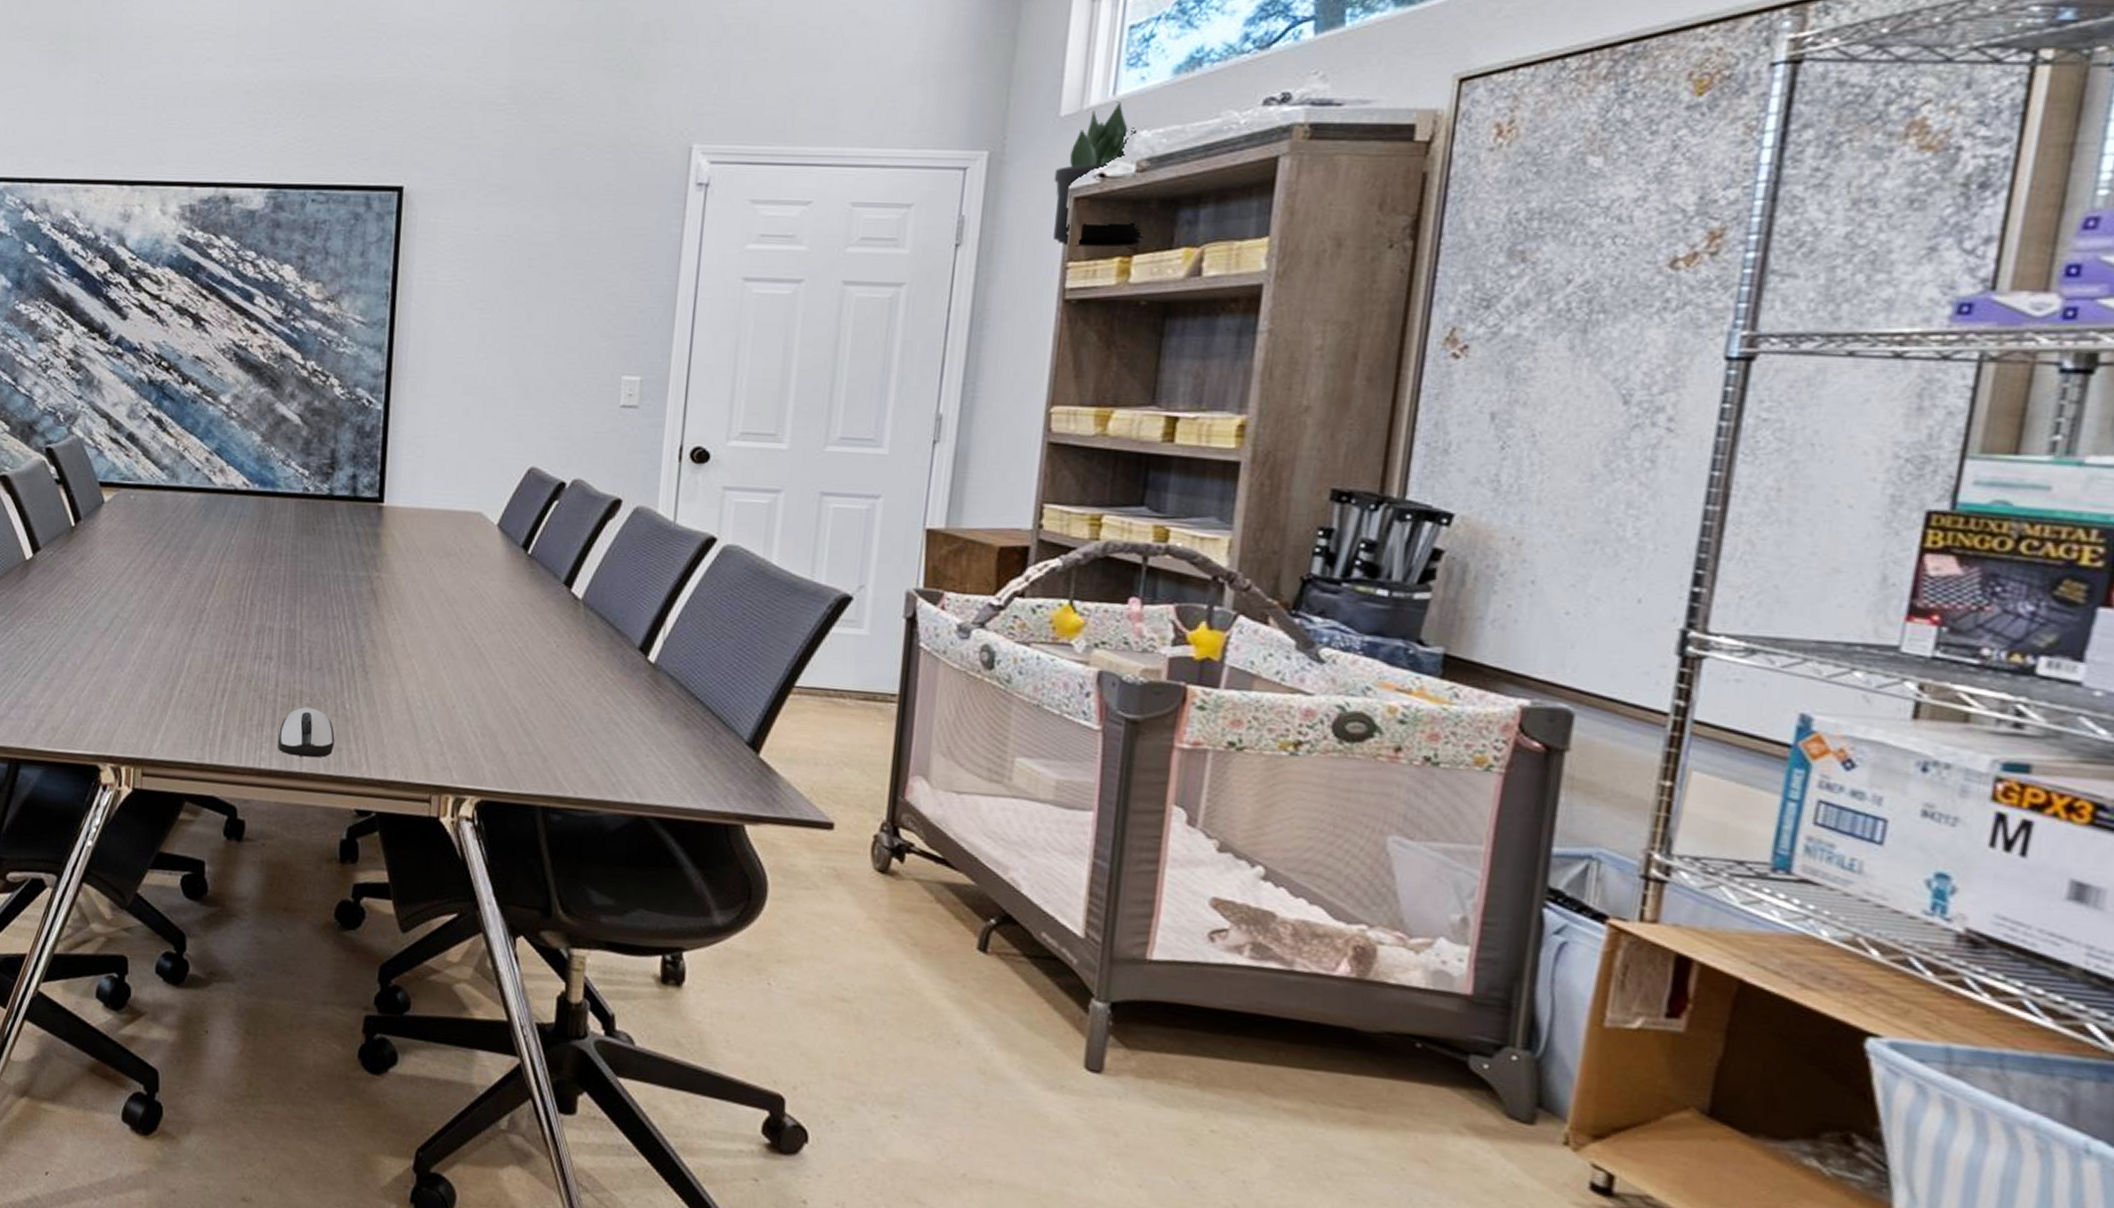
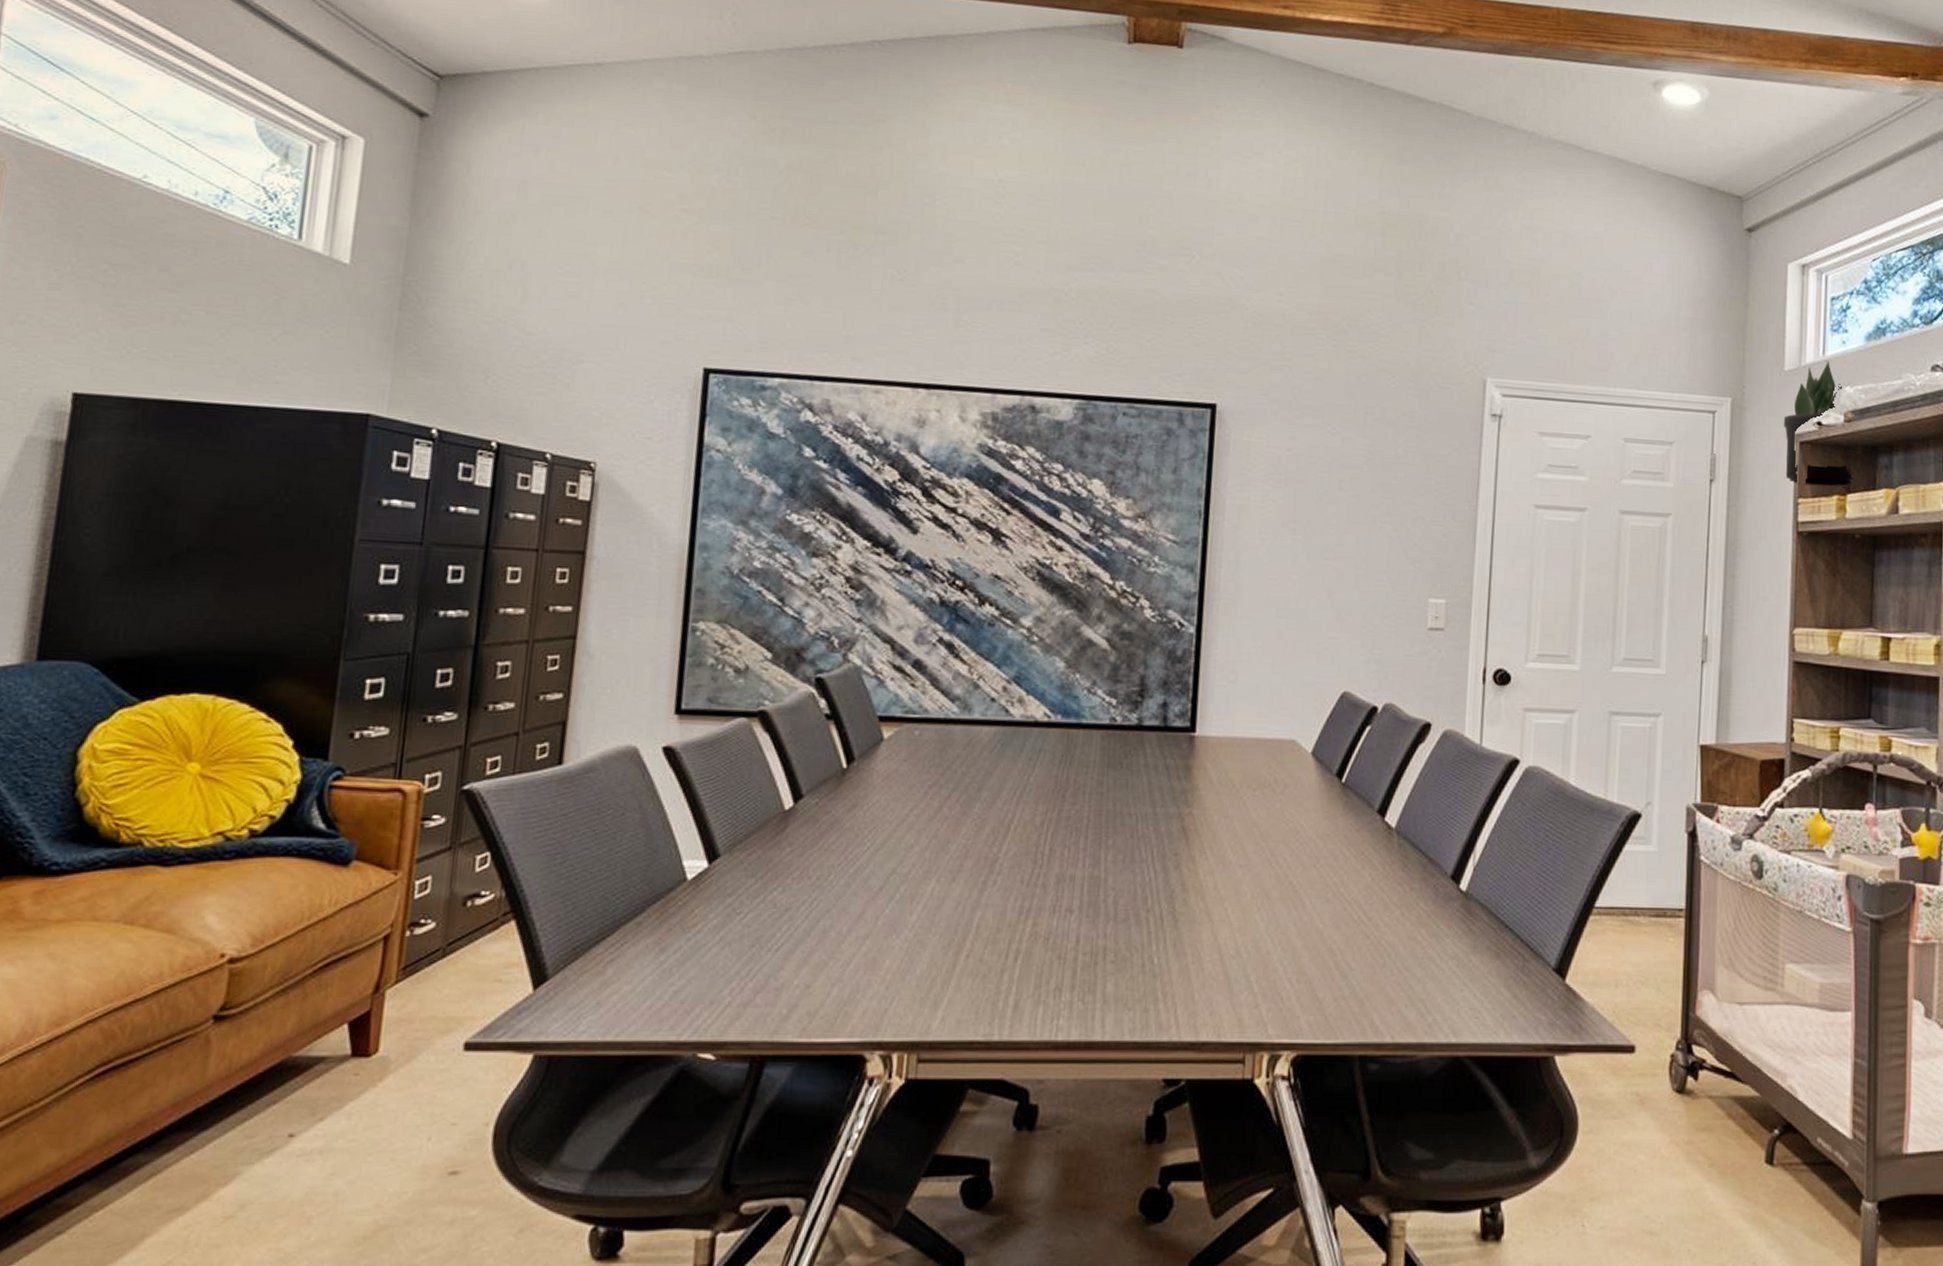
computer mouse: present [278,707,335,758] -> none [1078,965,1141,1023]

